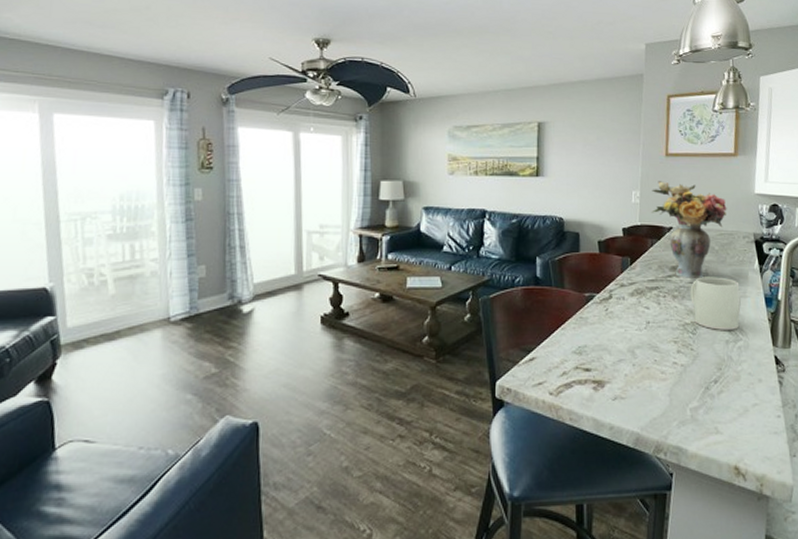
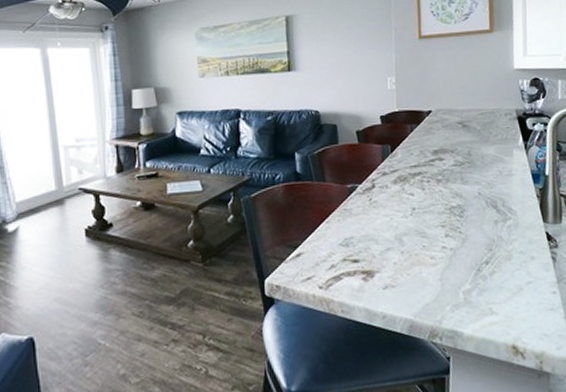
flower arrangement: present [651,181,727,278] -> none [407,64,487,161]
mug: present [690,277,741,330] -> none [454,157,508,211]

